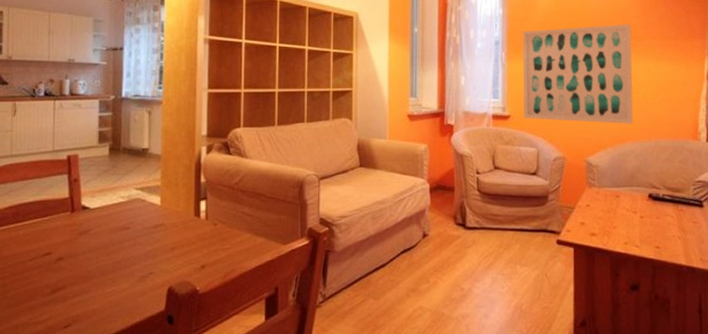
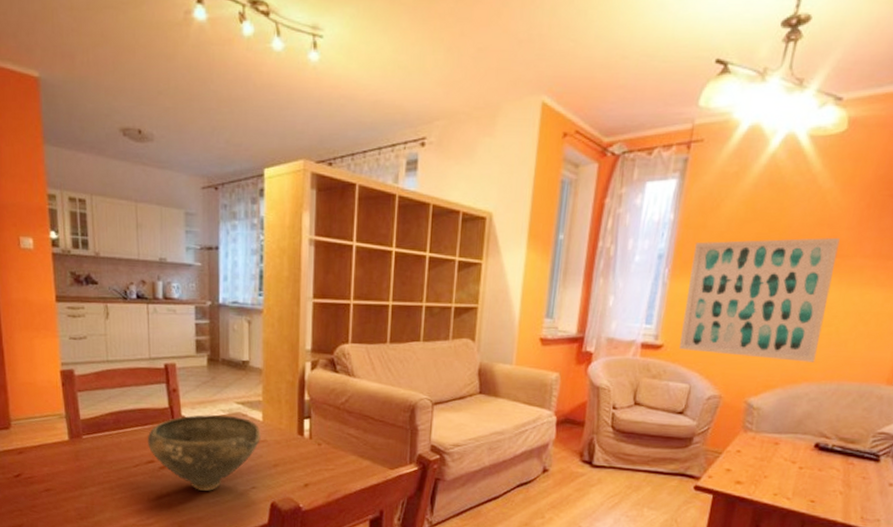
bowl: none [46,201,159,280] -> present [148,414,261,491]

